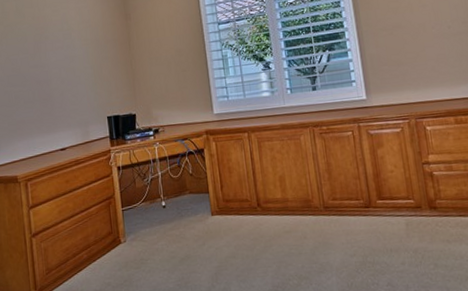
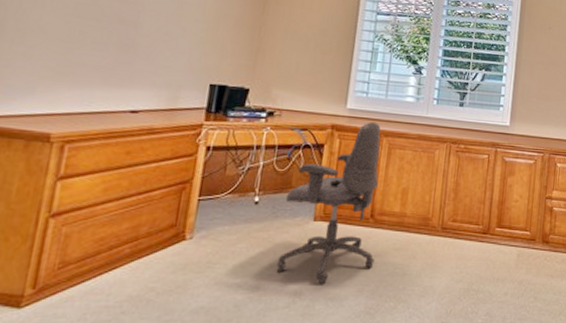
chair: none [184,121,271,269] -> present [276,122,381,284]

